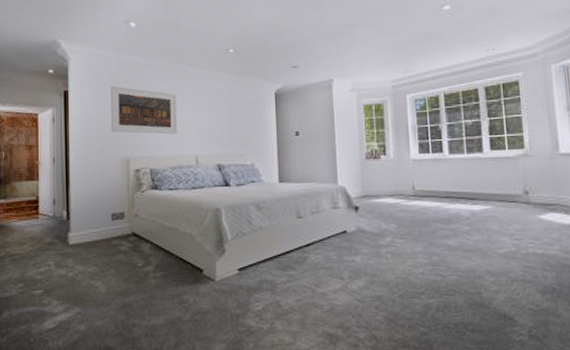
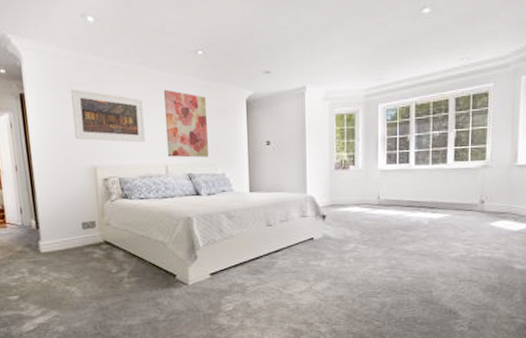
wall art: none [196,84,238,149] -> present [163,89,208,158]

